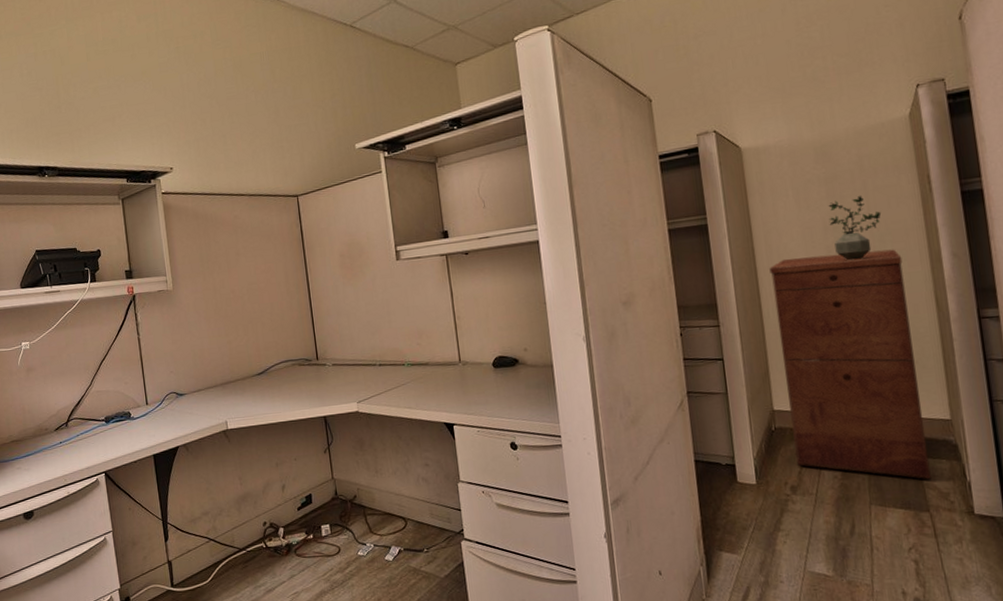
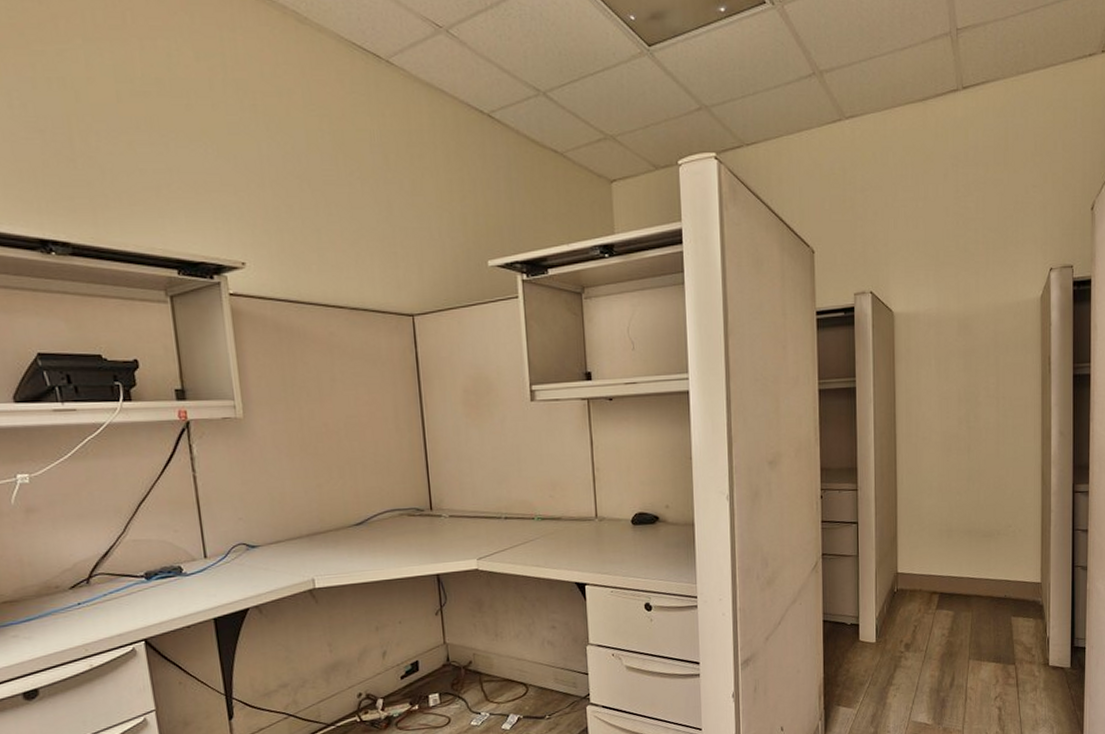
filing cabinet: present [769,249,931,479] -> none [907,424,1020,636]
potted plant: present [828,195,882,261] -> none [963,370,1008,433]

